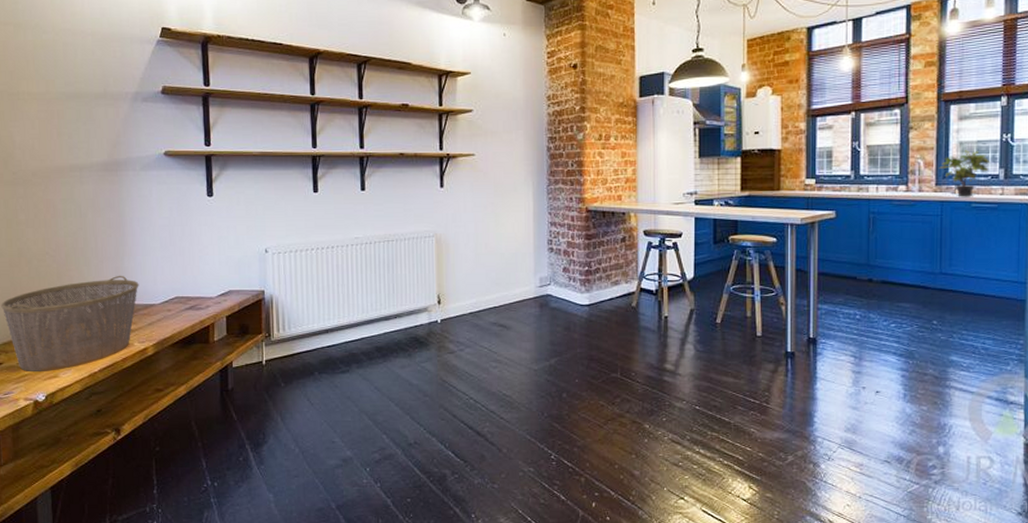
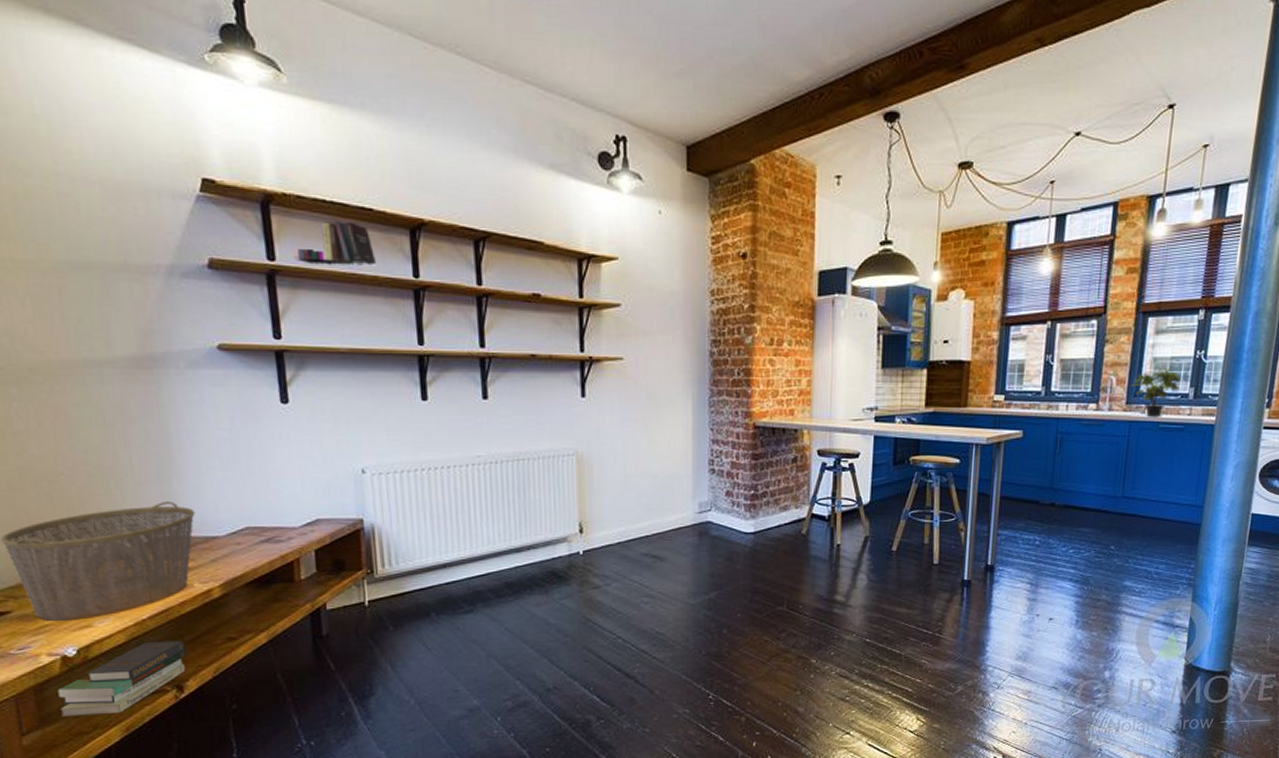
books: none [28,390,125,453] -> present [57,640,188,718]
books: none [223,54,284,88] -> present [293,221,377,266]

